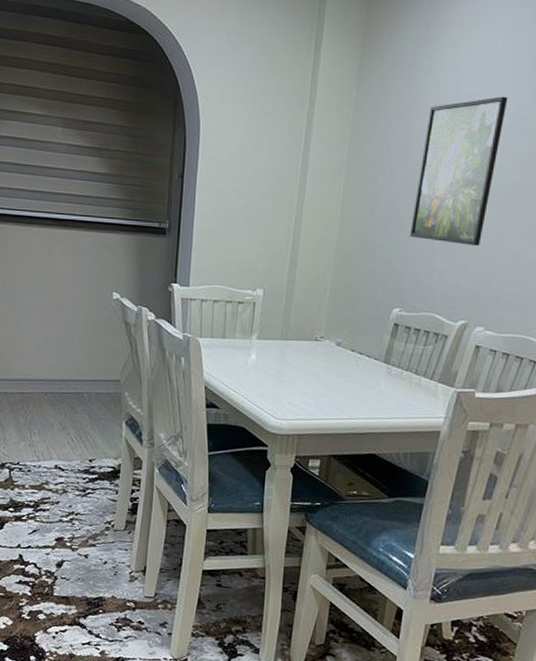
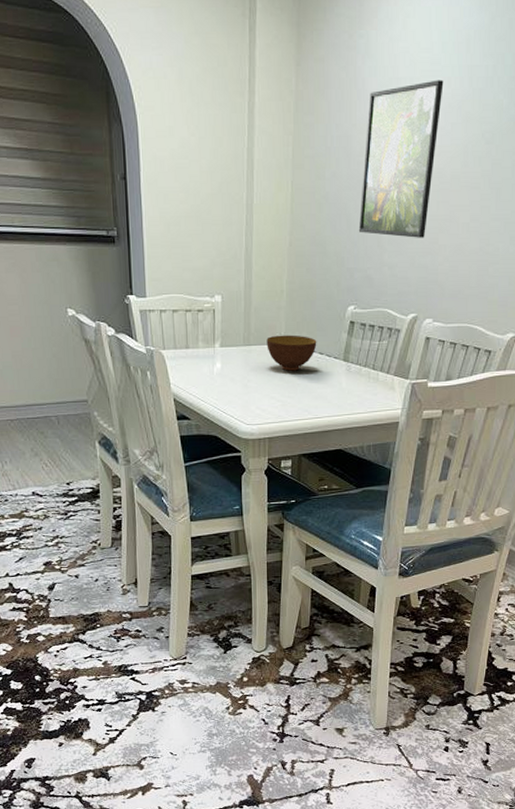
bowl: none [304,332,358,369] -> present [266,335,317,371]

